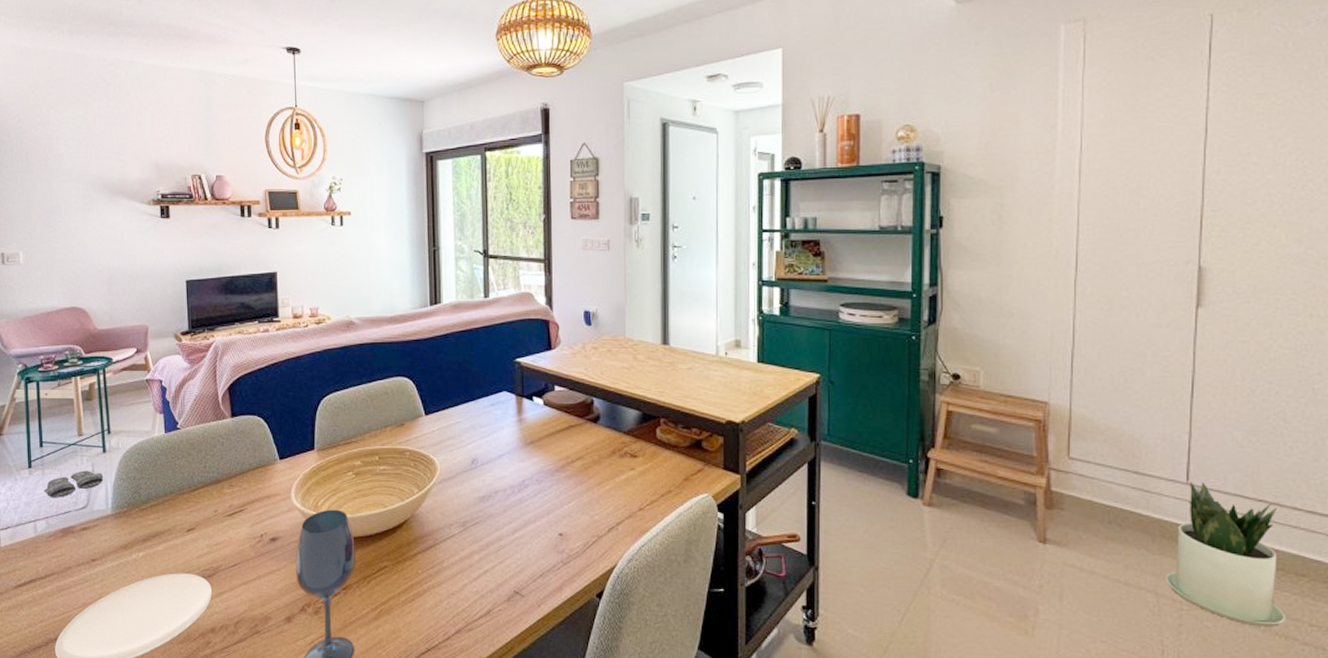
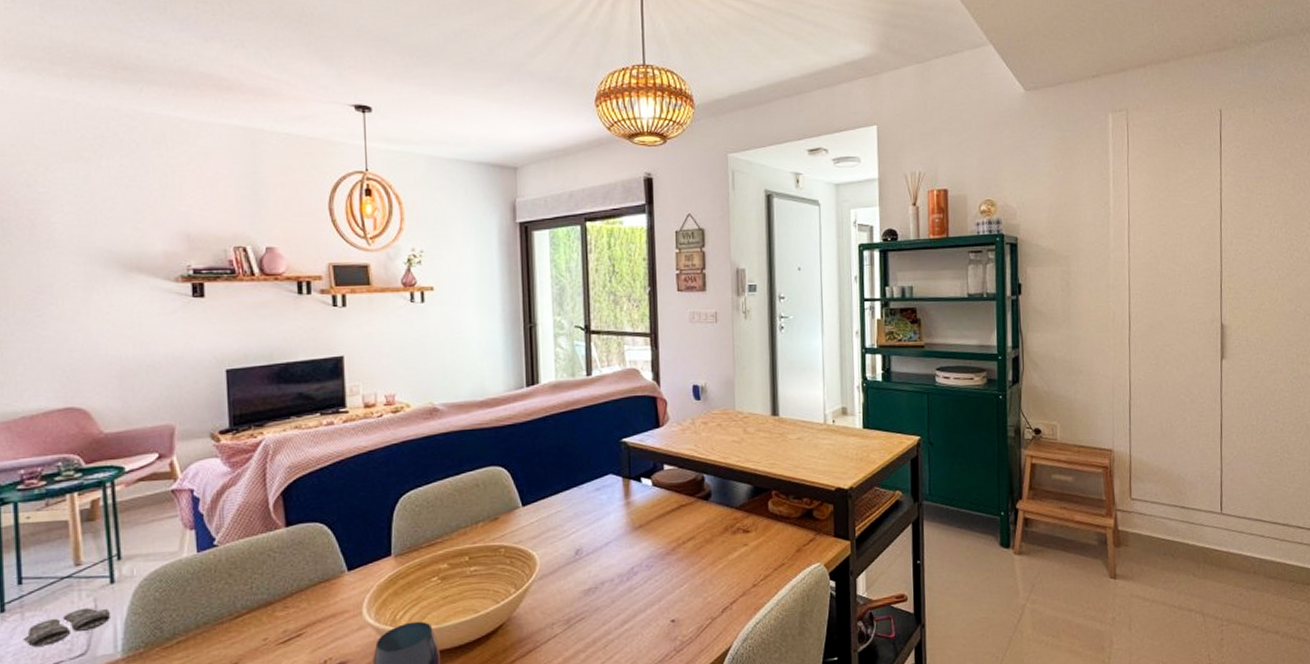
planter: present [1166,481,1287,627] -> none [1209,511,1298,632]

